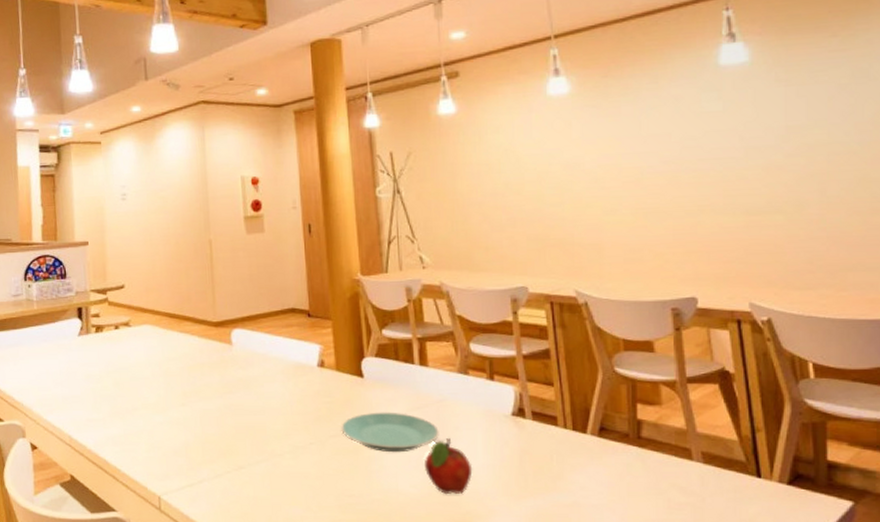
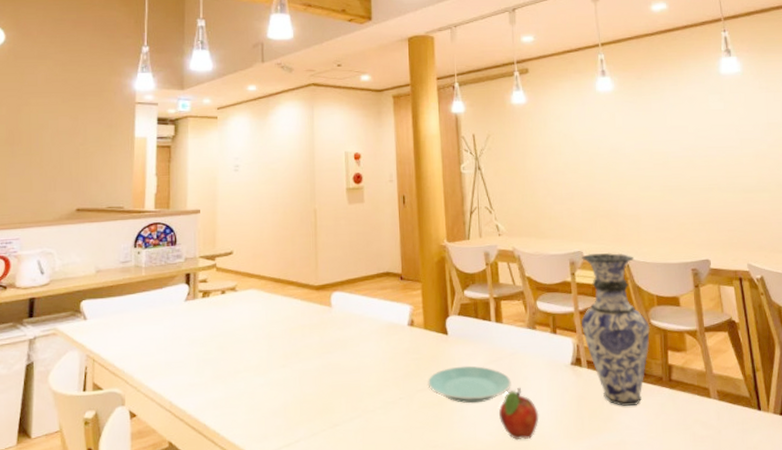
vase: none [524,288,613,464] -> present [580,252,650,406]

